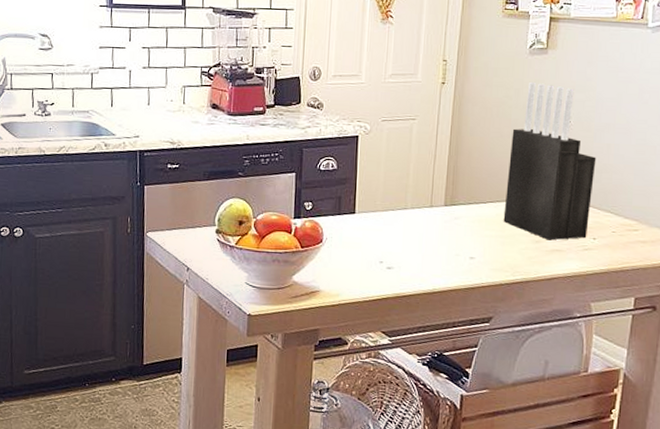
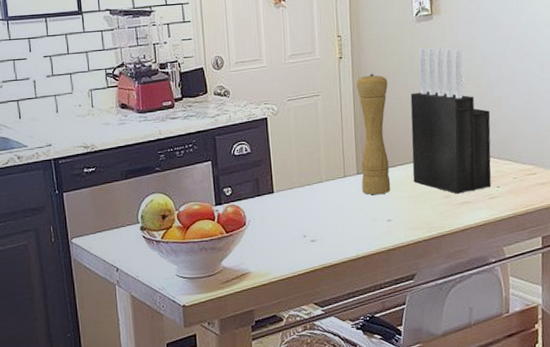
pepper mill: none [448,103,490,230] -> present [356,73,391,195]

